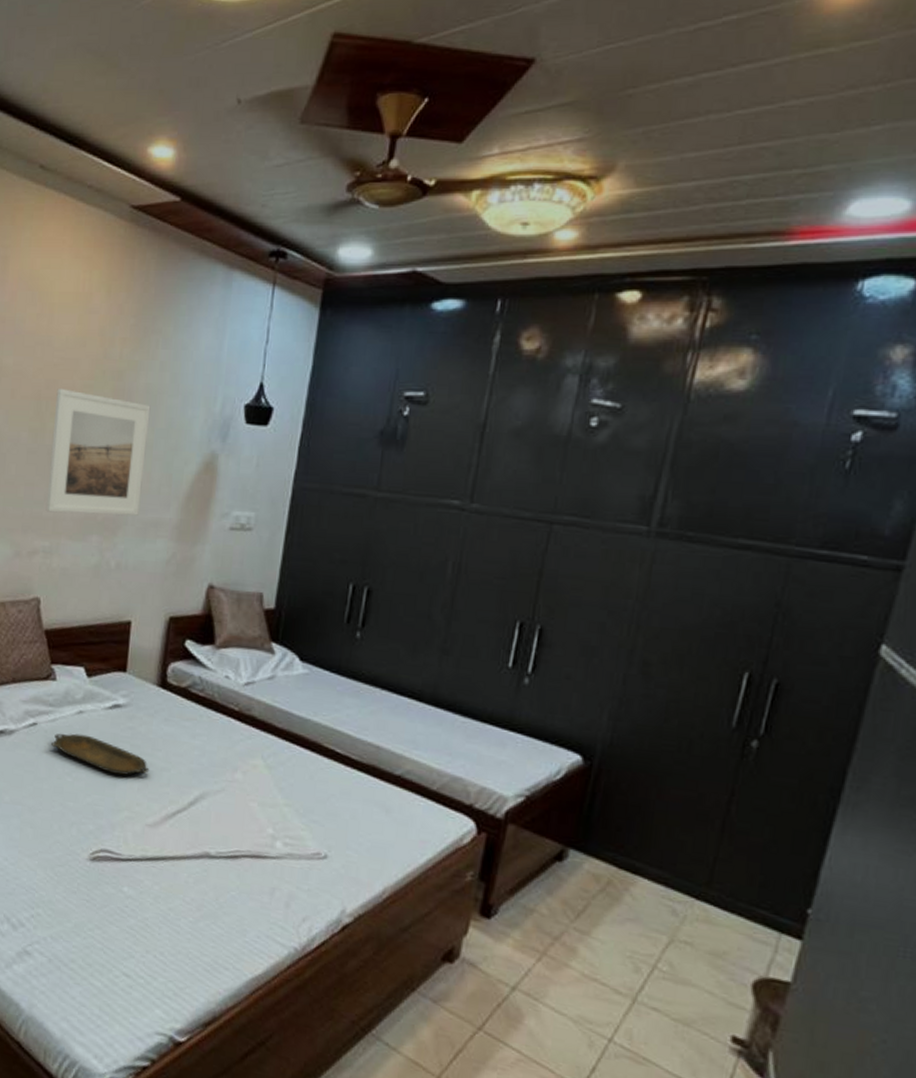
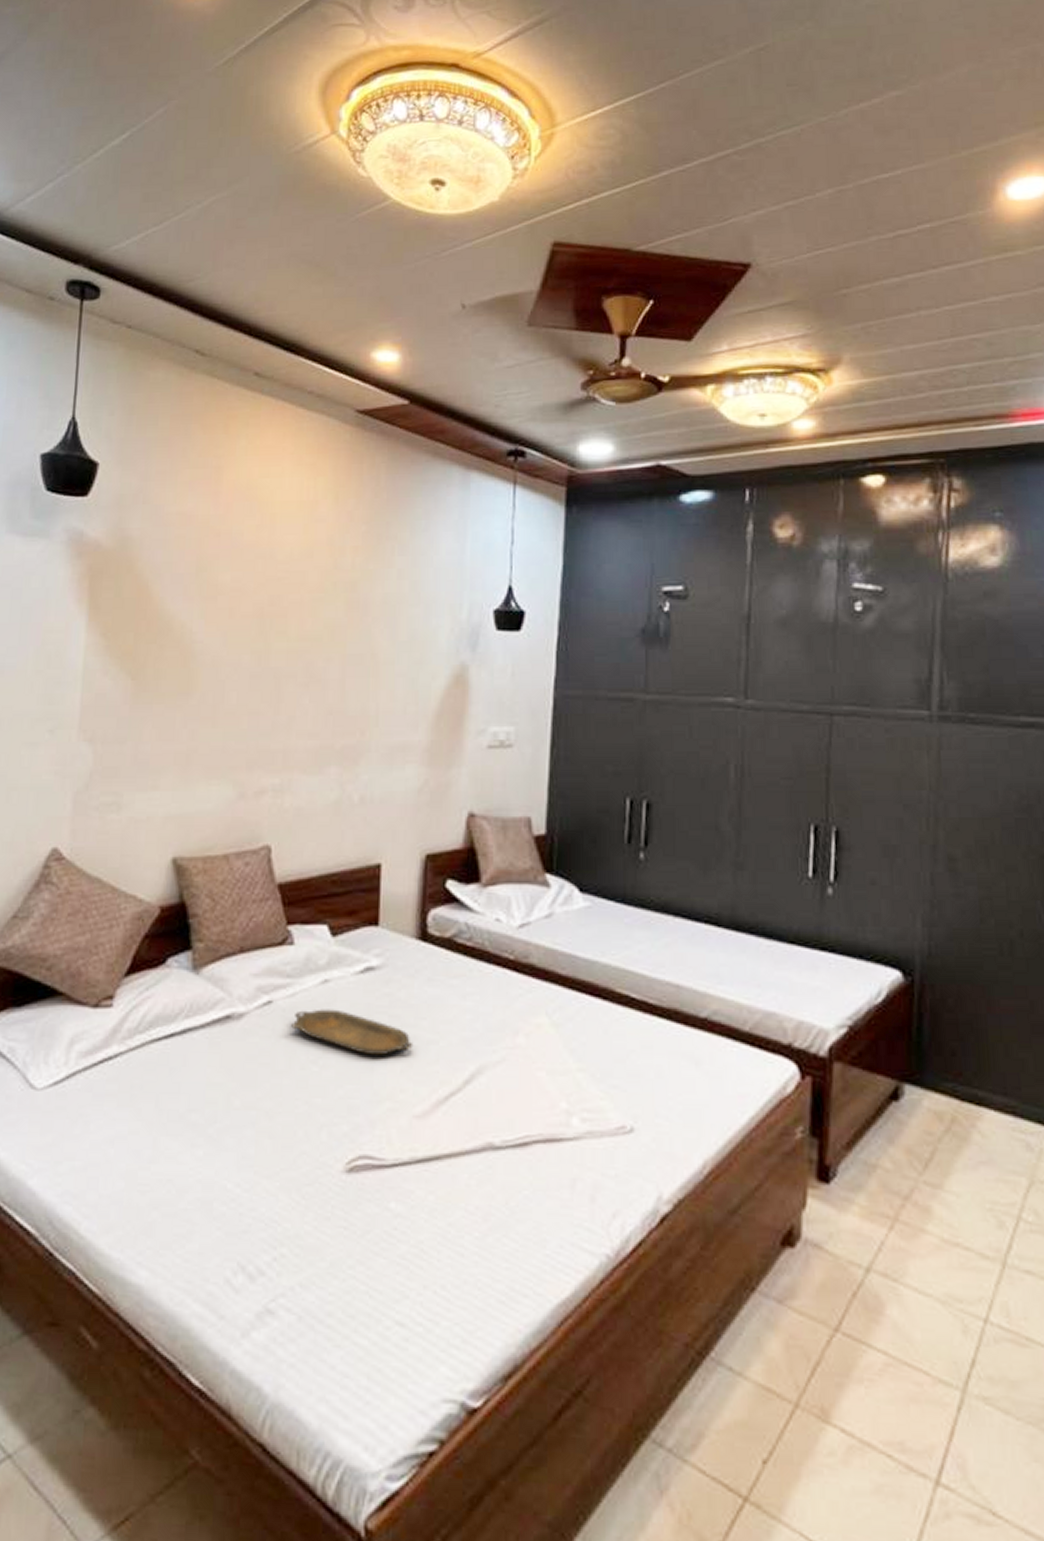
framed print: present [46,388,151,516] -> none [274,603,390,744]

